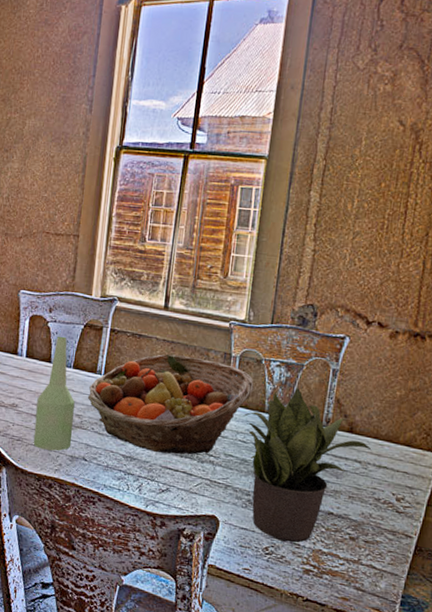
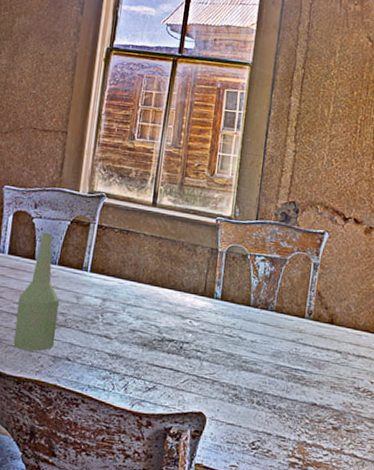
fruit basket: present [87,354,254,455] -> none [72,249,240,351]
potted plant: present [242,385,372,543] -> none [229,279,351,436]

